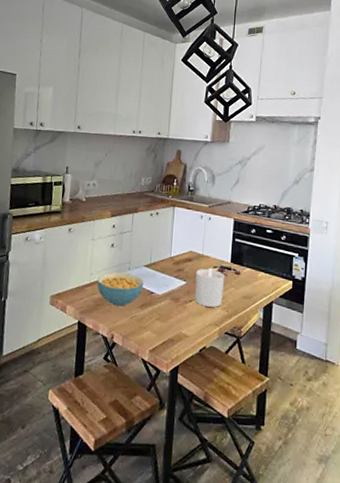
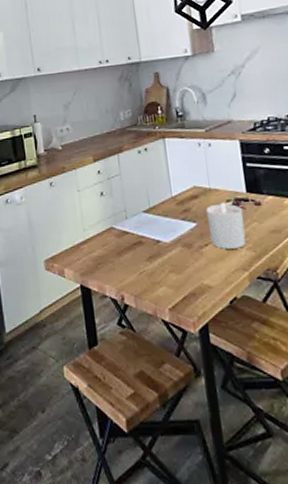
cereal bowl: present [97,272,144,307] -> none [92,222,147,262]

